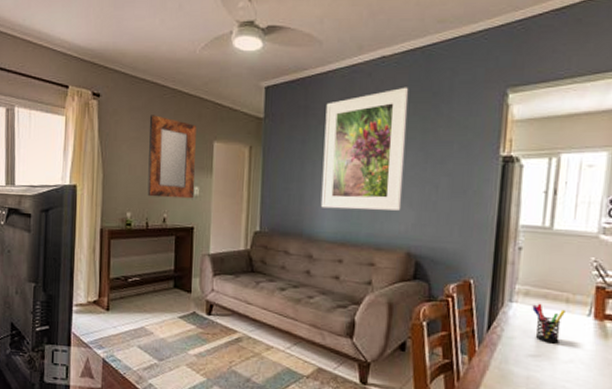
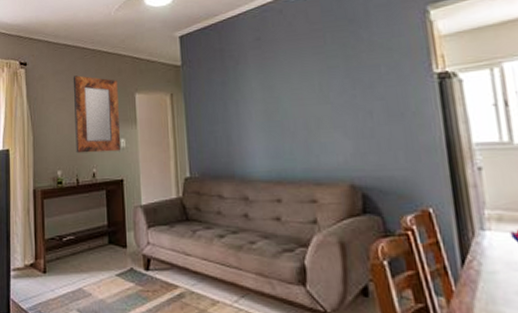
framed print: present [320,87,409,211] -> none [241,18,336,147]

